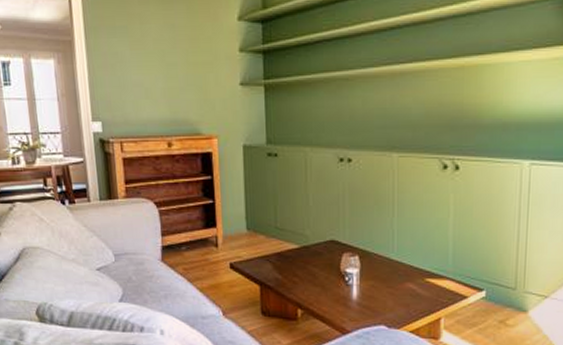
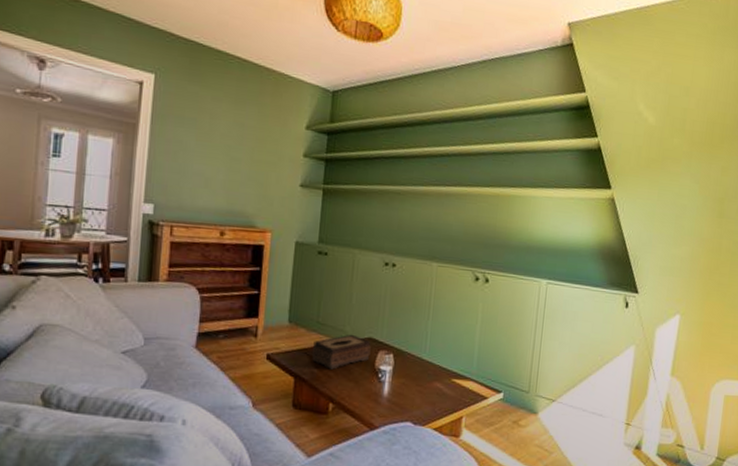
tissue box: none [274,237,334,275] -> present [312,334,371,370]

